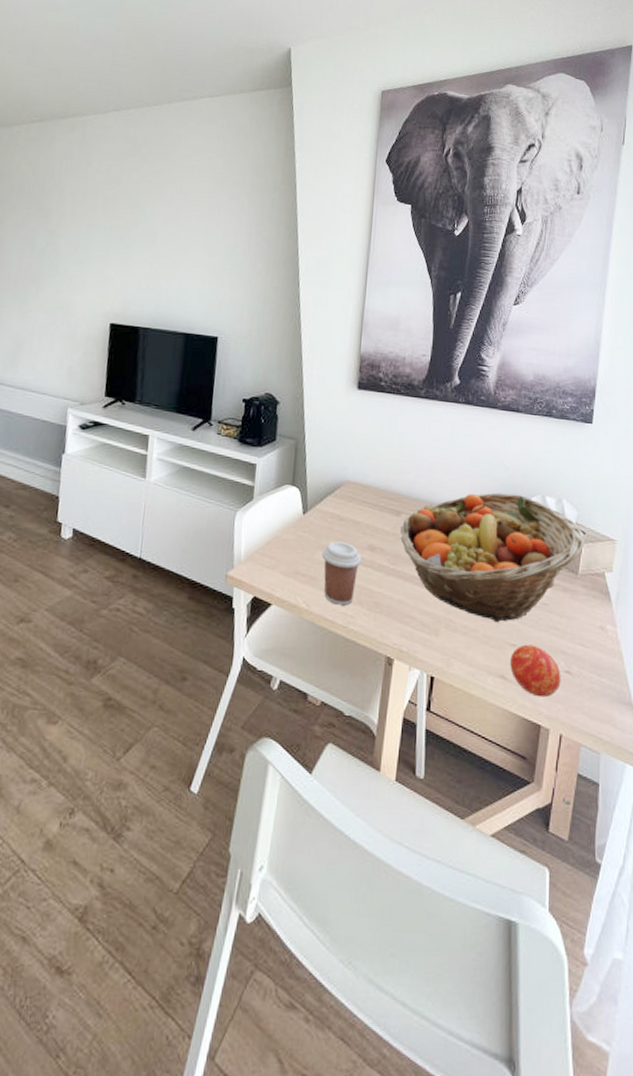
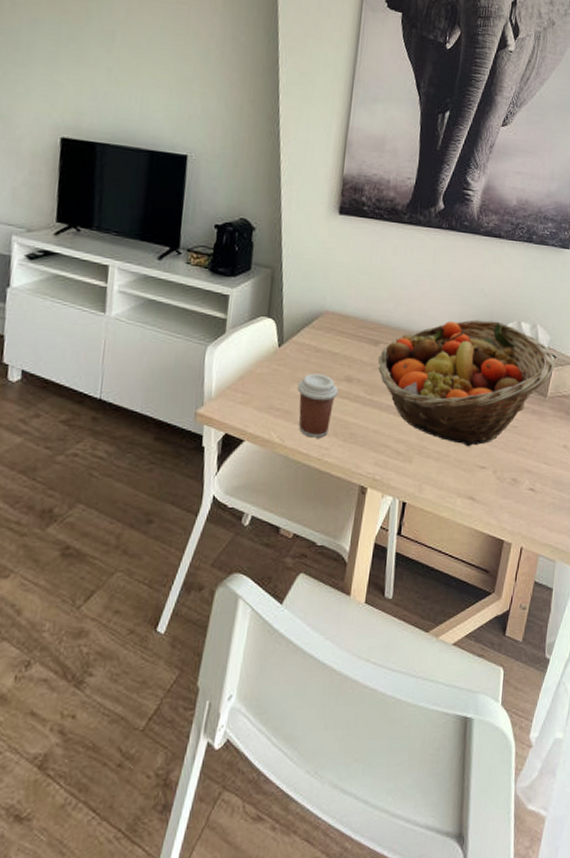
apple: present [510,644,561,698] -> none [478,466,525,515]

